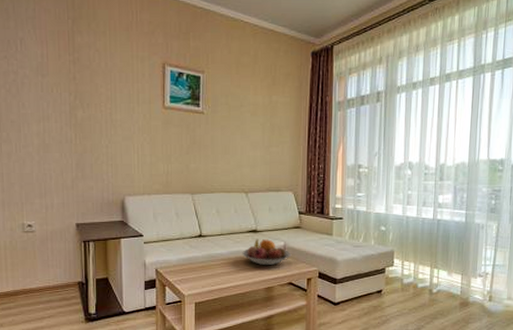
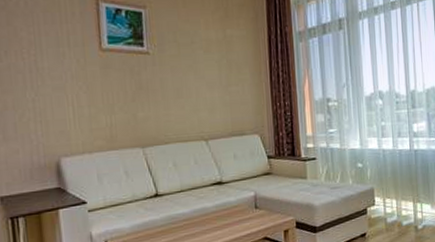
fruit bowl: present [242,238,291,266] -> none [207,190,263,222]

